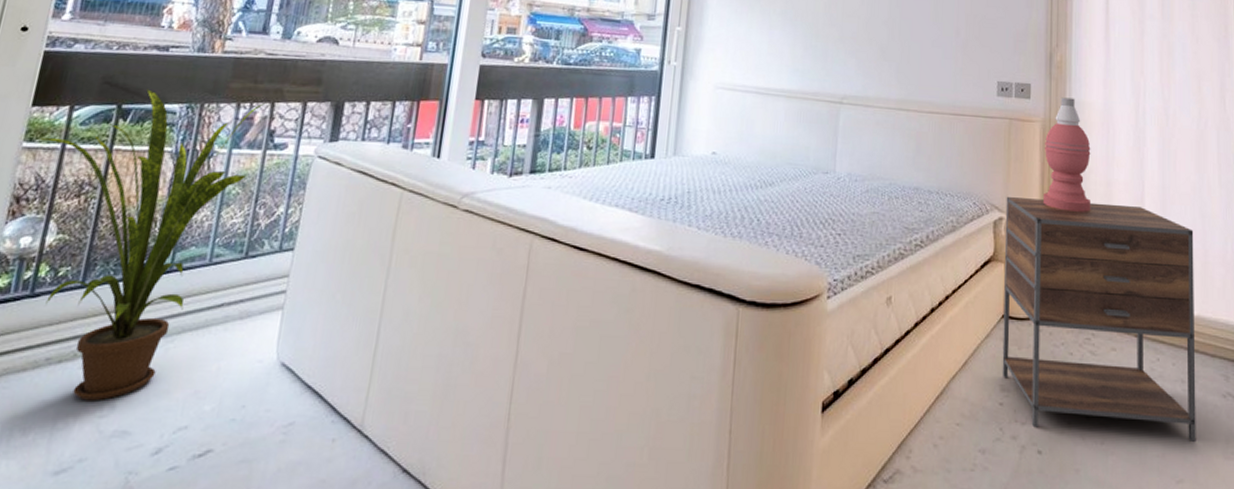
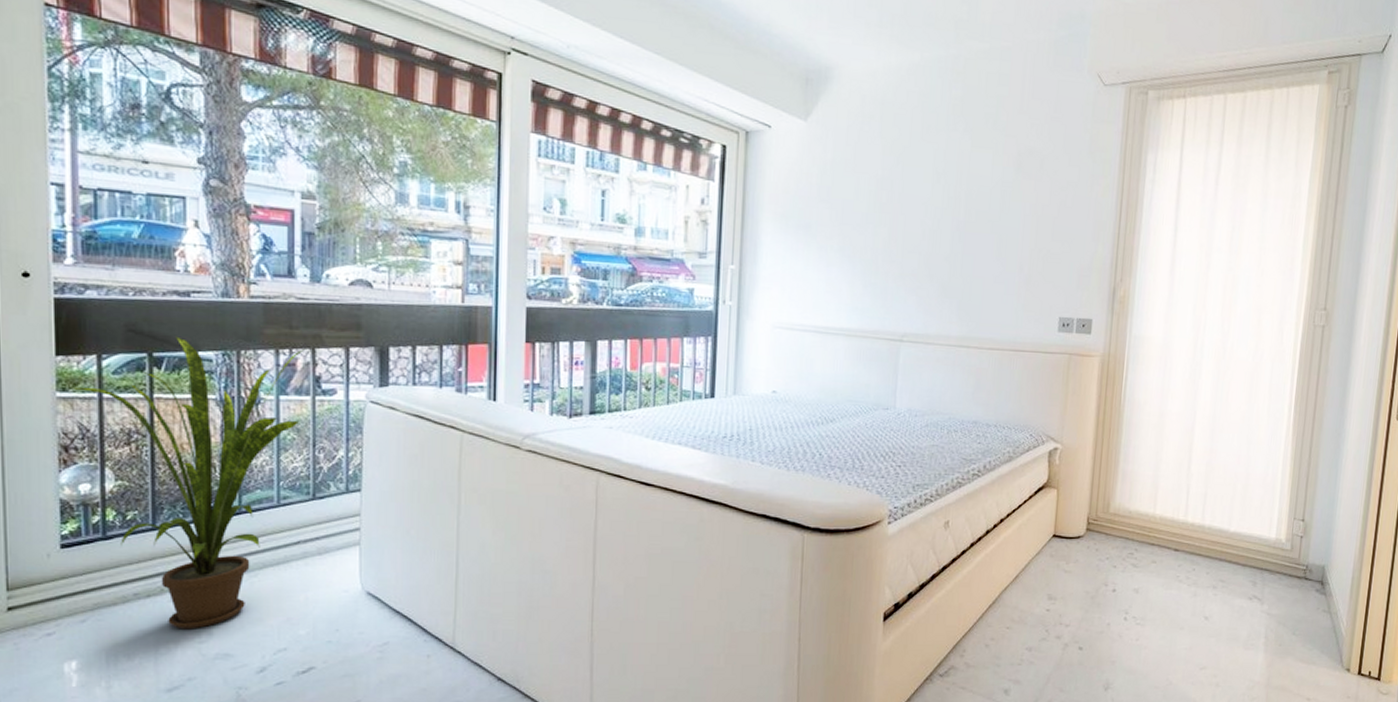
nightstand: present [1002,197,1196,442] -> none [1050,429,1239,636]
table lamp: present [1043,97,1091,212] -> none [1098,332,1147,441]

